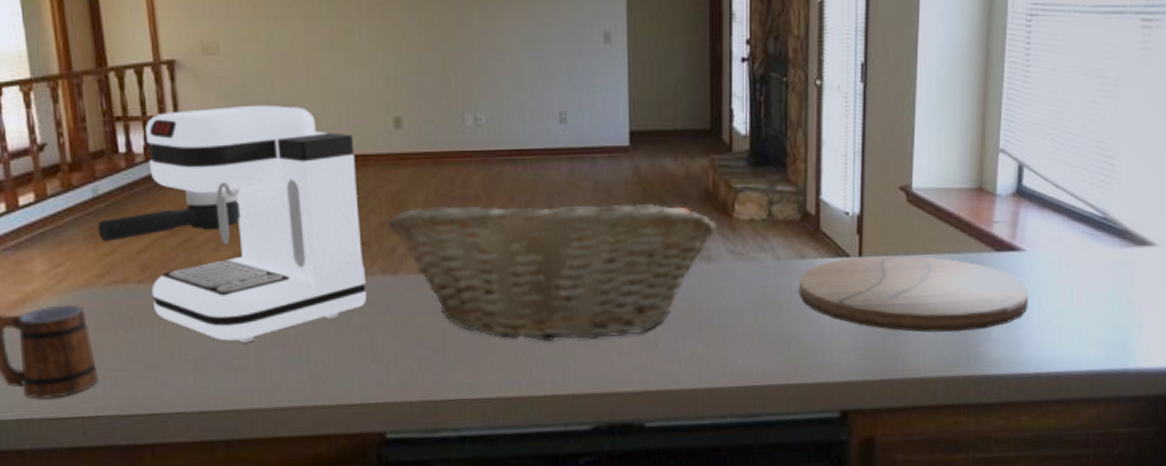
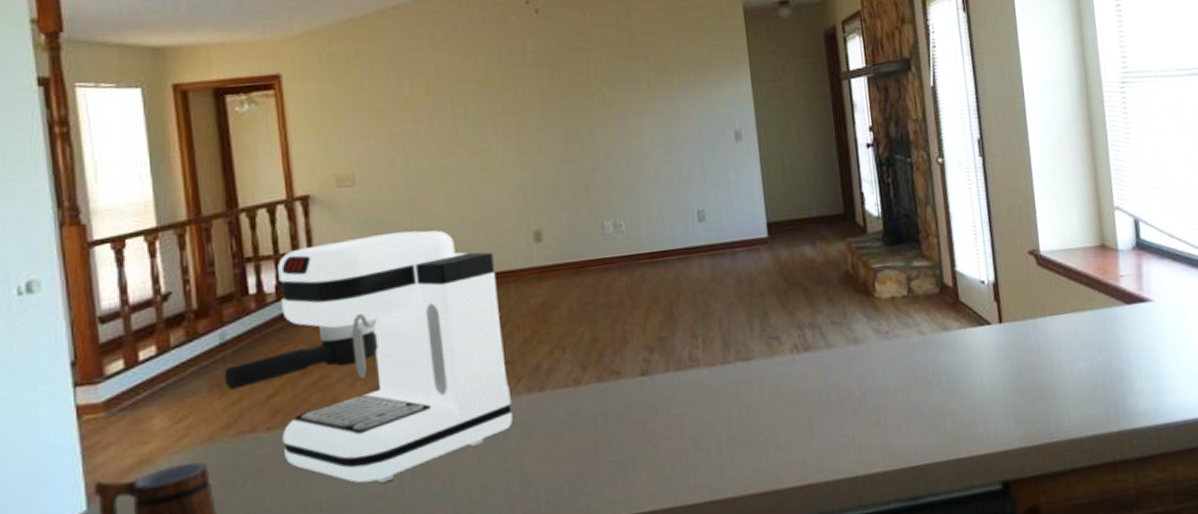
fruit basket: present [386,194,716,342] -> none [530,291,860,447]
cutting board: present [799,255,1028,333] -> none [945,316,1165,394]

